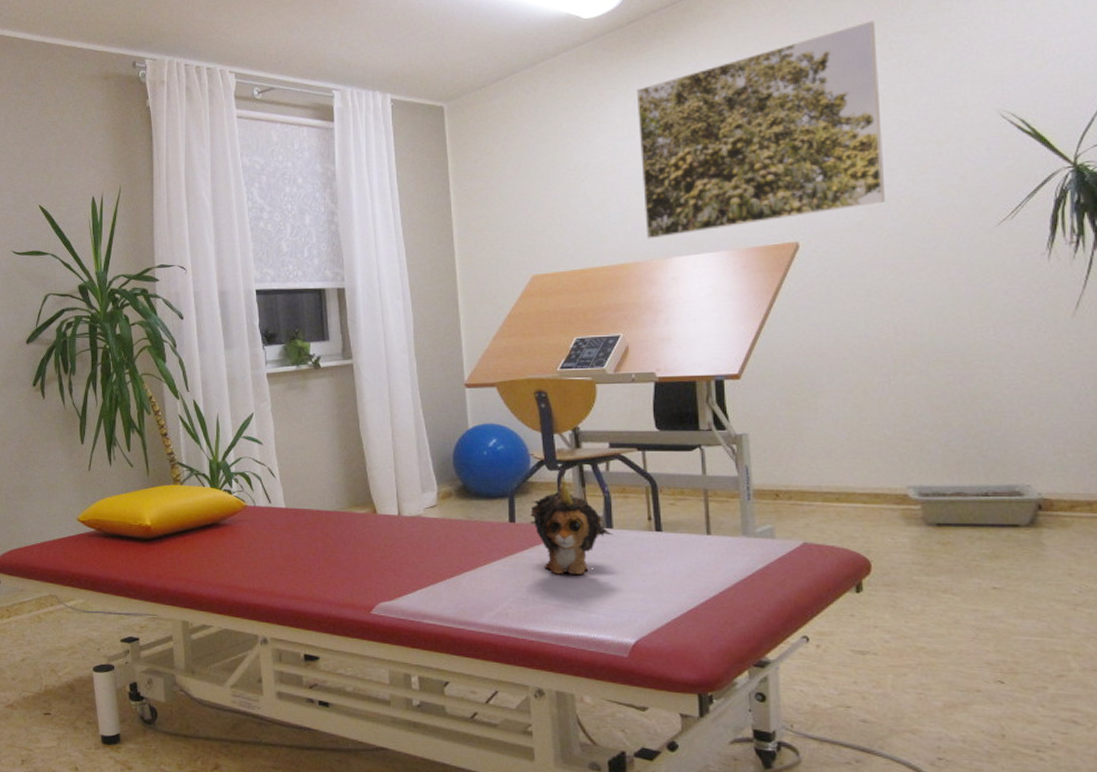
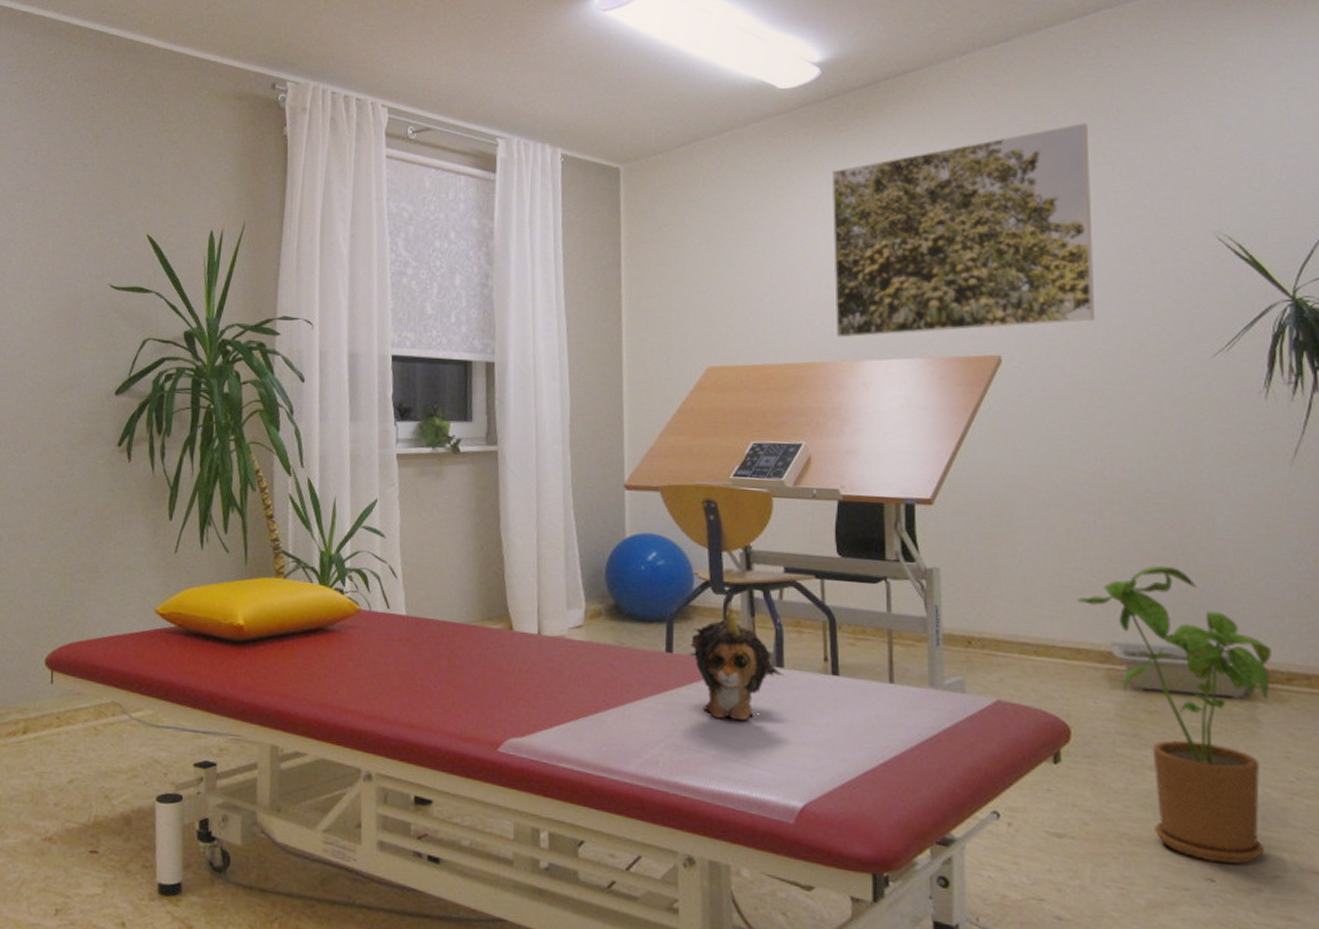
house plant: none [873,415,1055,668] -> present [1076,565,1271,865]

